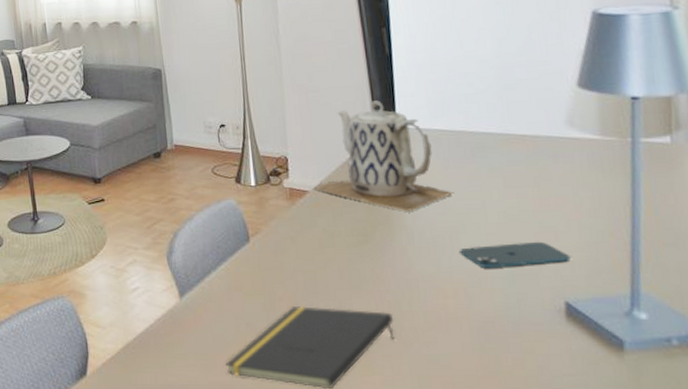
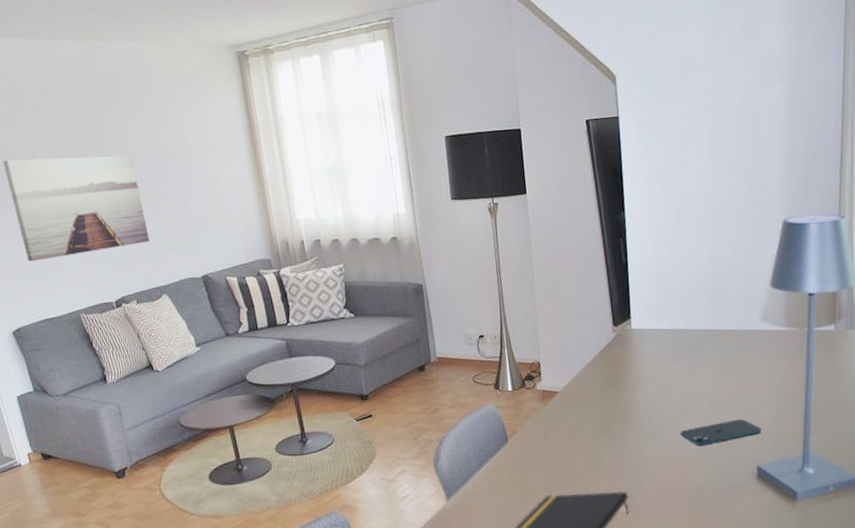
teapot: present [313,100,455,212] -> none [562,306,677,403]

